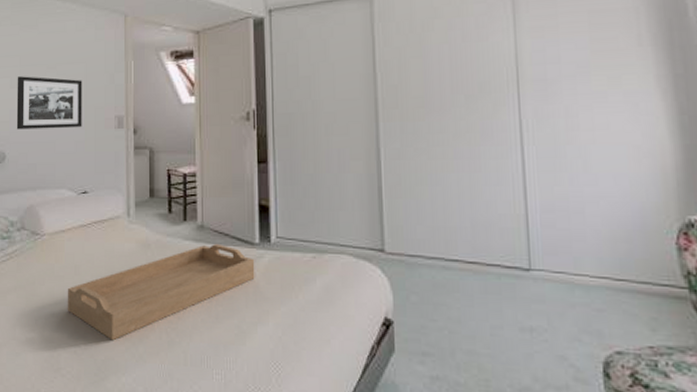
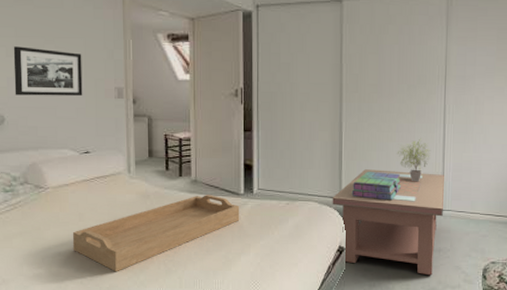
coffee table: none [372,211,532,368] -> present [332,169,444,276]
stack of books: none [397,214,467,255] -> present [351,172,402,201]
potted plant: none [457,166,505,229] -> present [397,138,431,182]

